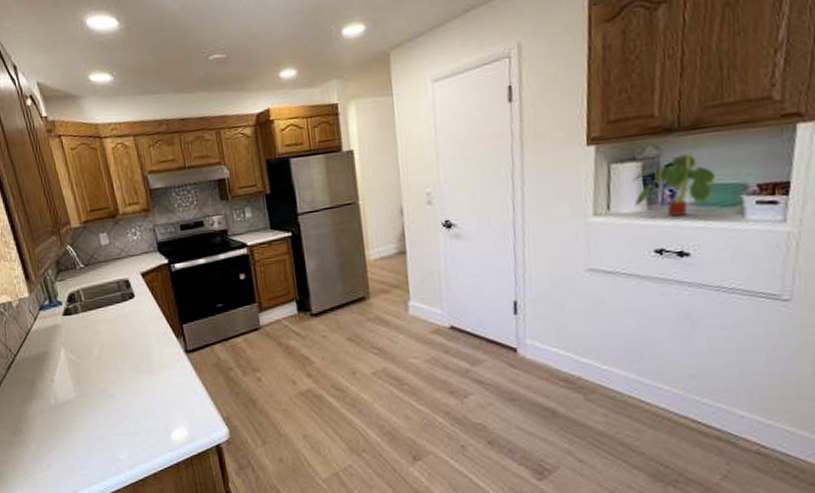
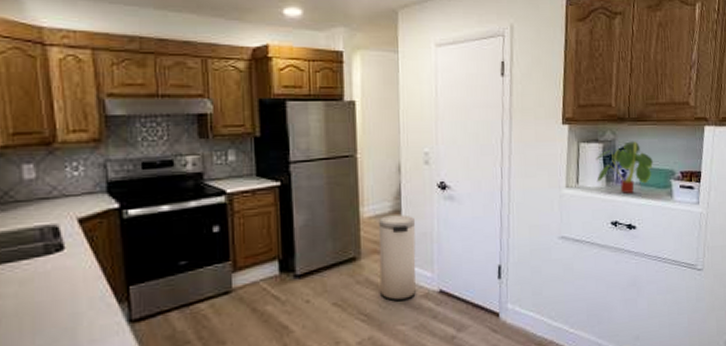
pedal bin: none [385,255,426,337] -> present [378,214,416,302]

